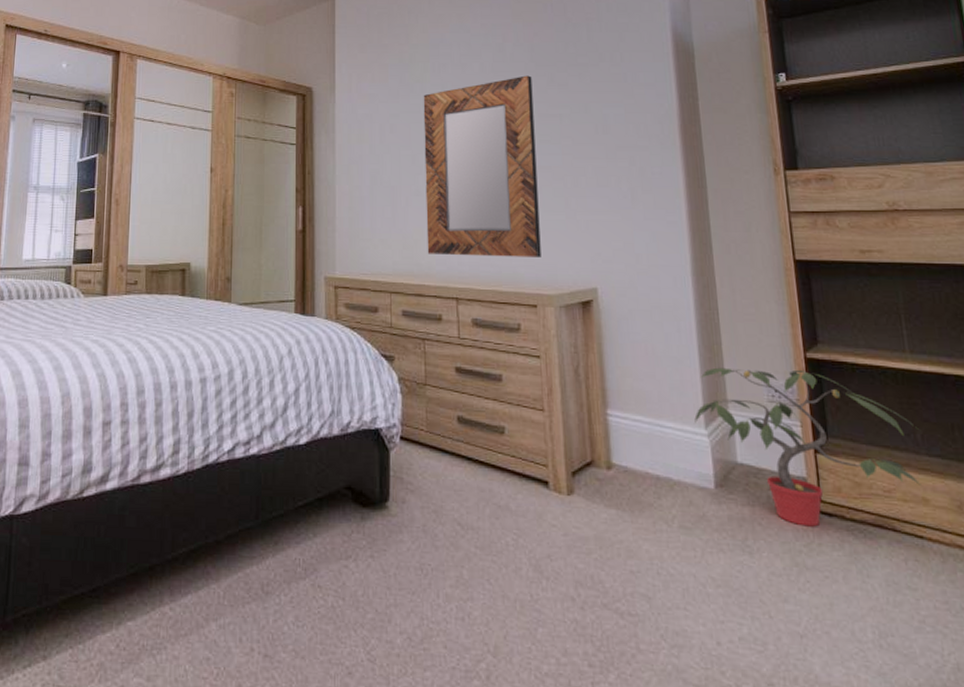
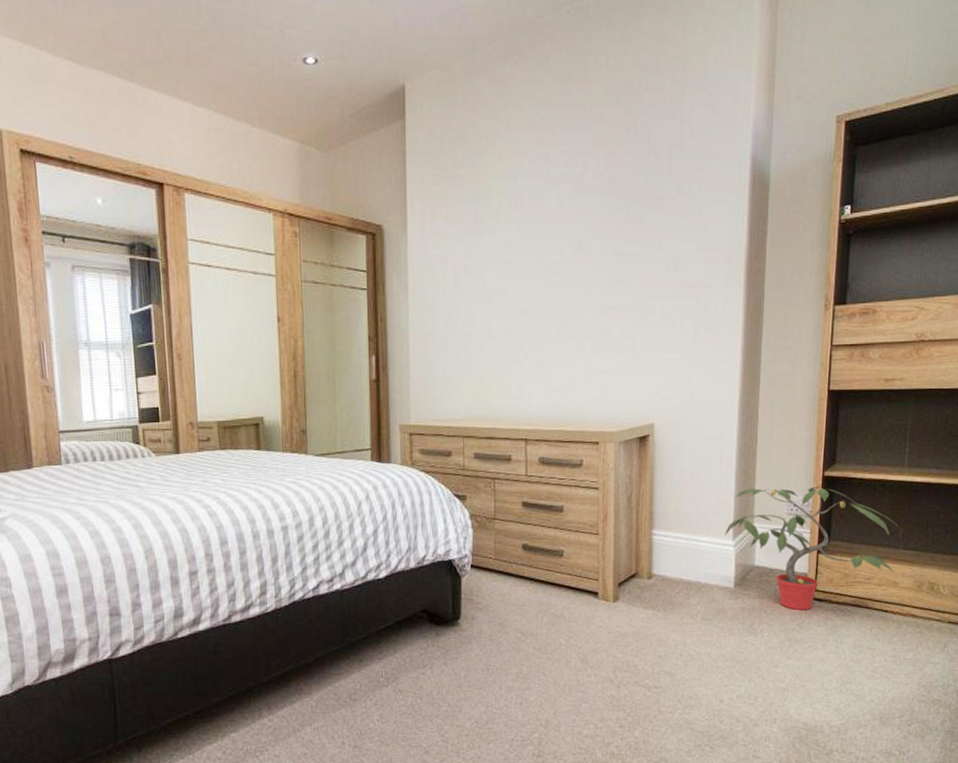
home mirror: present [423,75,541,257] -> none [499,210,609,399]

